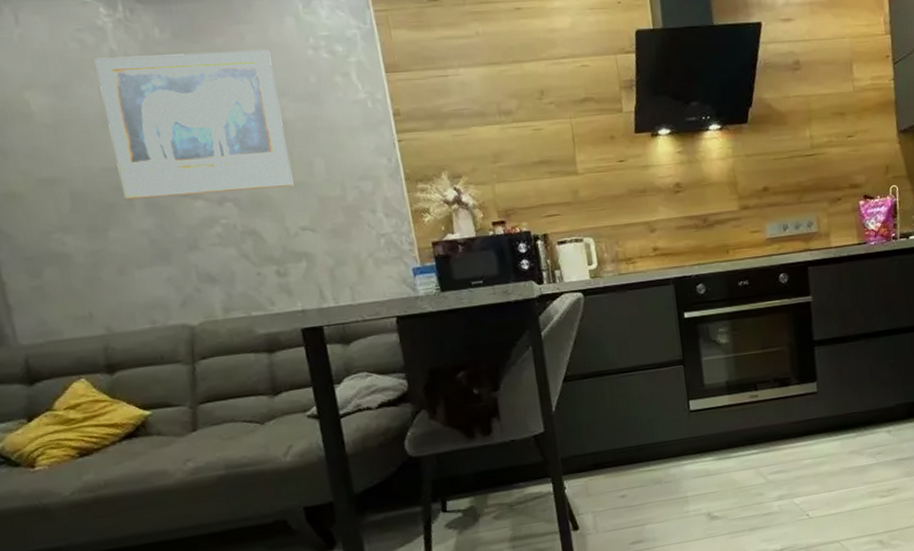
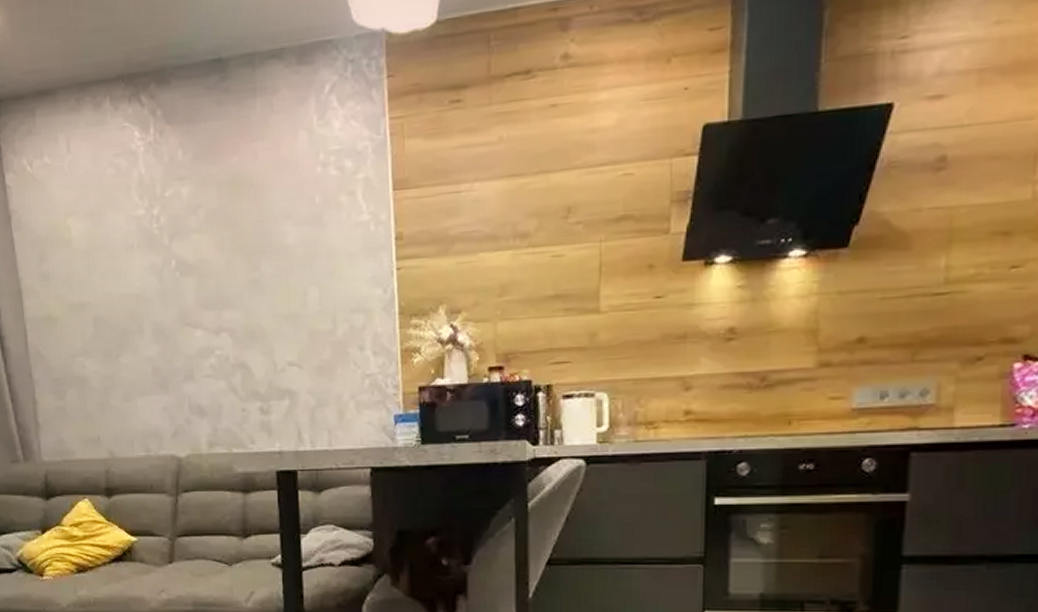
wall art: present [94,50,294,201] -> none [125,168,287,327]

